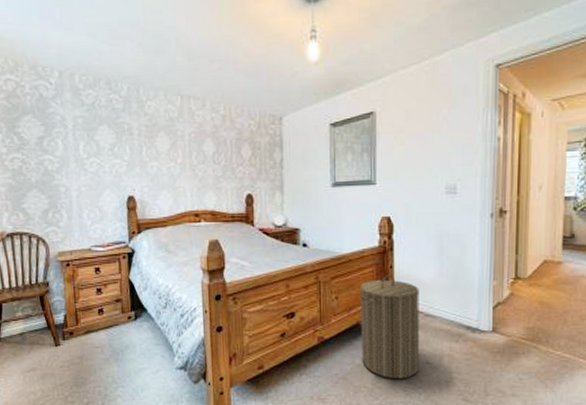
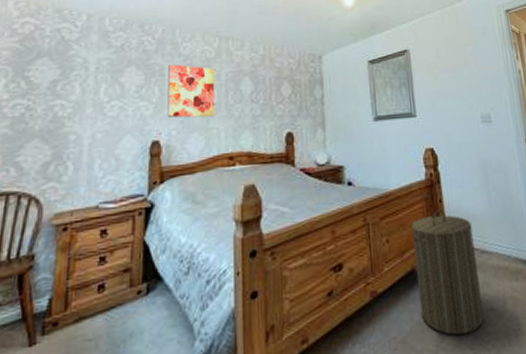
wall art: none [136,123,181,177] -> present [167,64,215,118]

